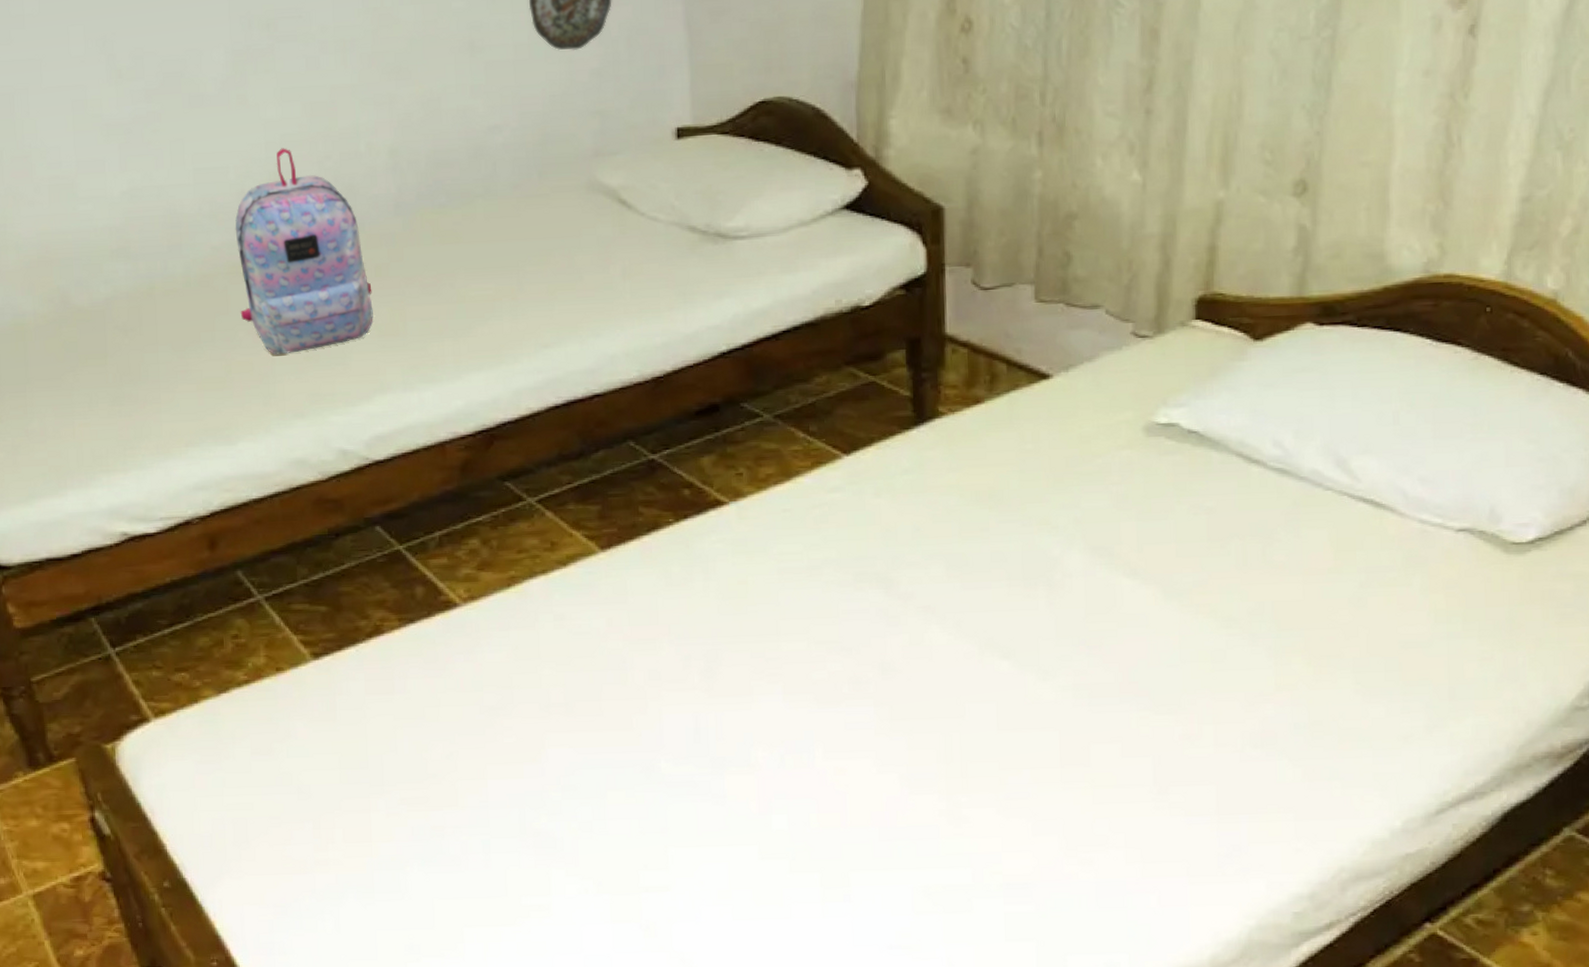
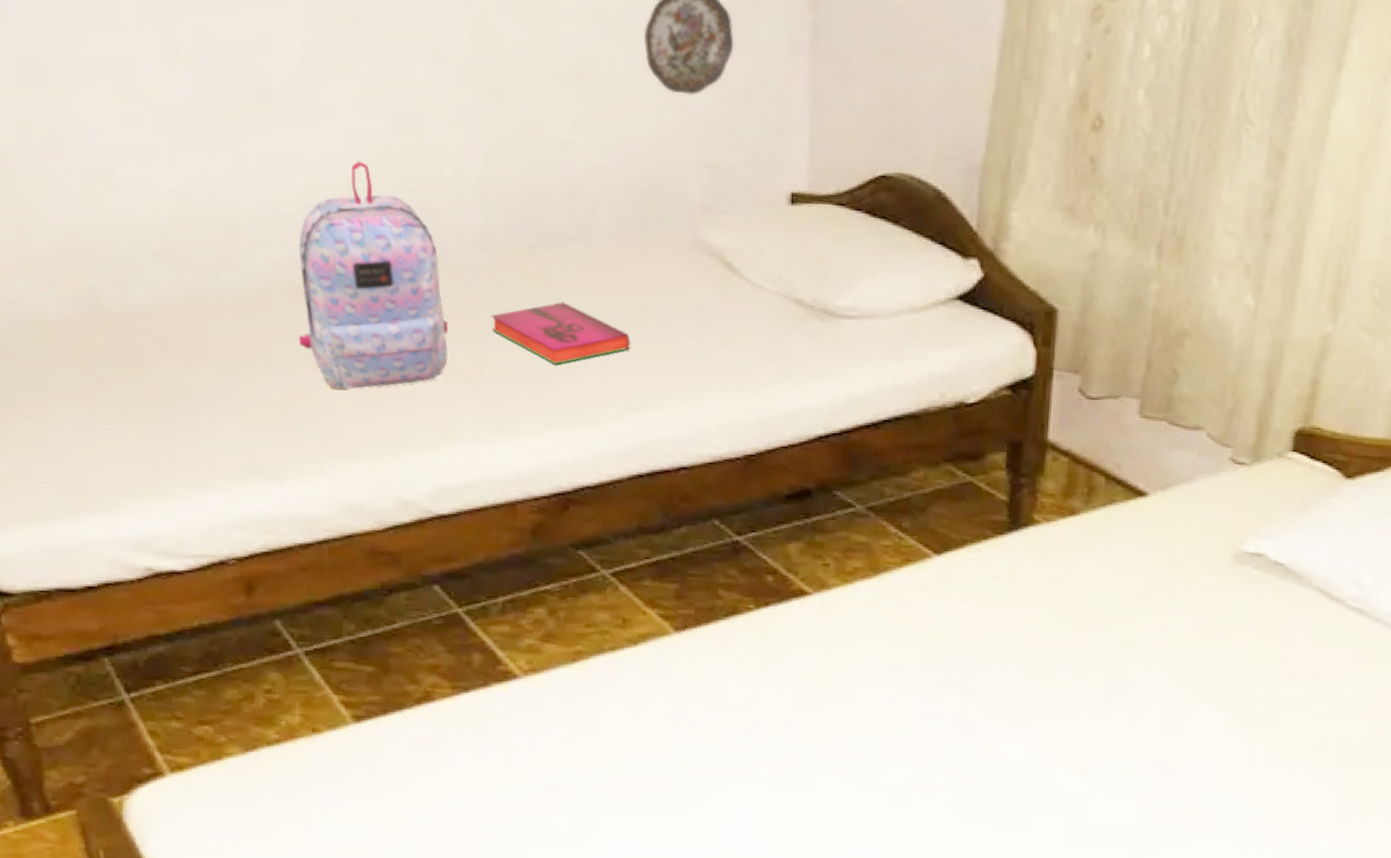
hardback book: none [409,253,538,312] -> present [491,302,630,365]

